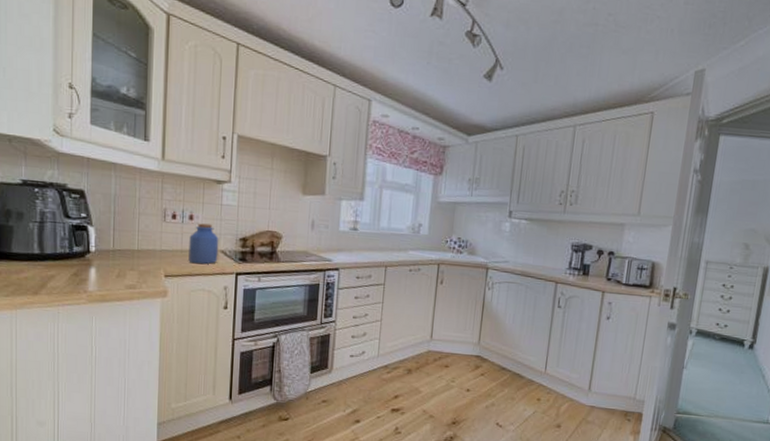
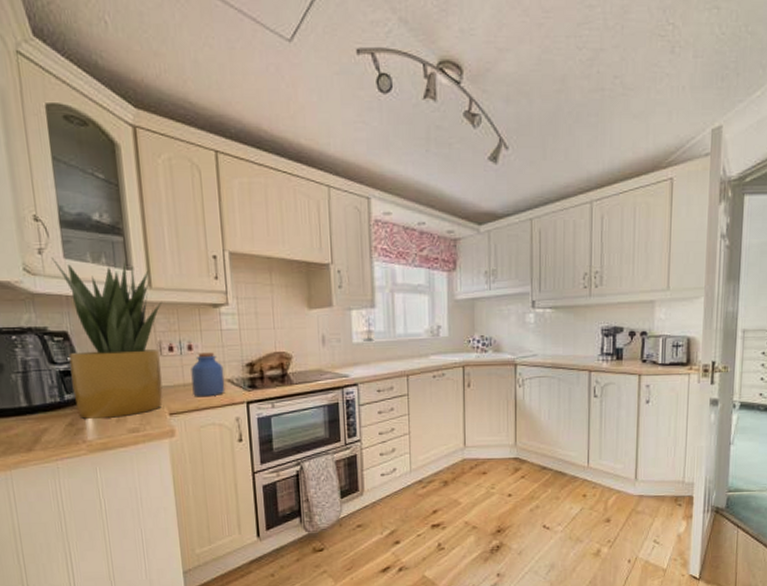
planter: none [80,122,172,273] -> present [52,257,163,419]

